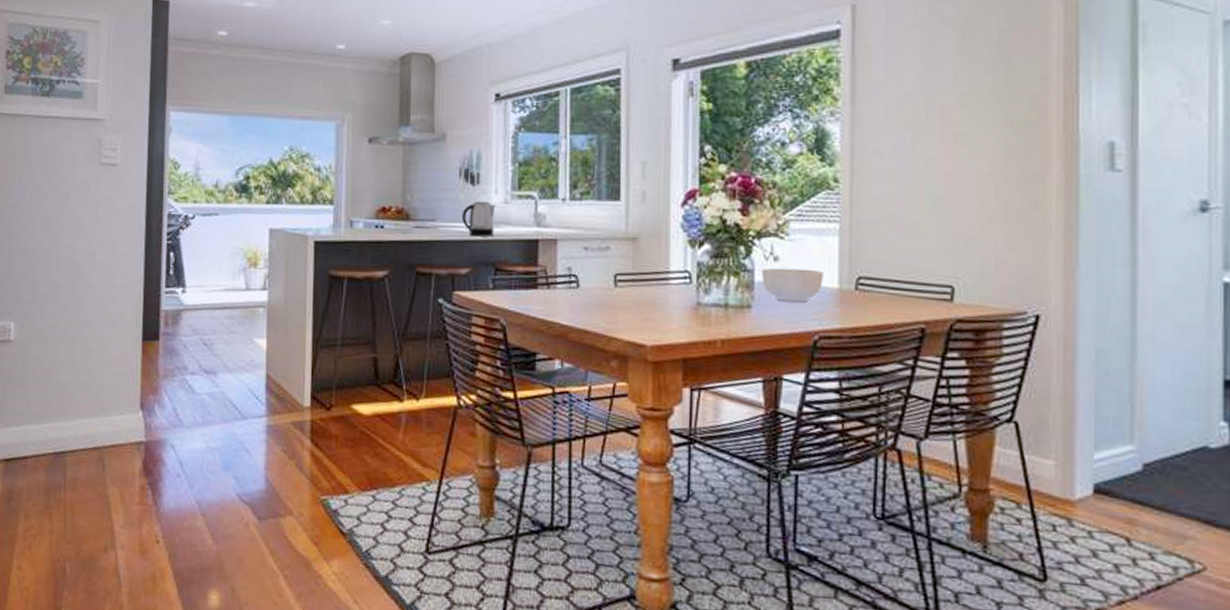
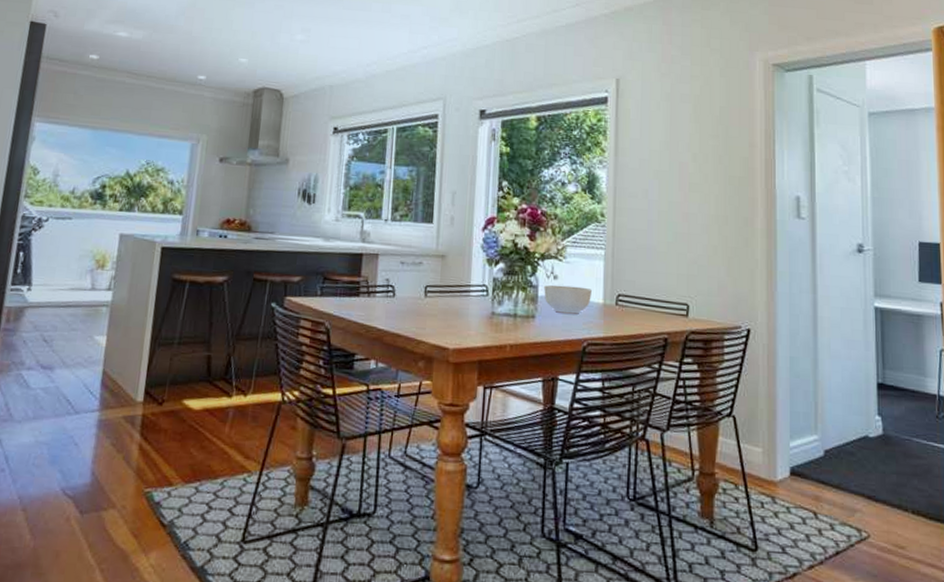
kettle: present [461,201,496,237] -> none [297,217,328,250]

